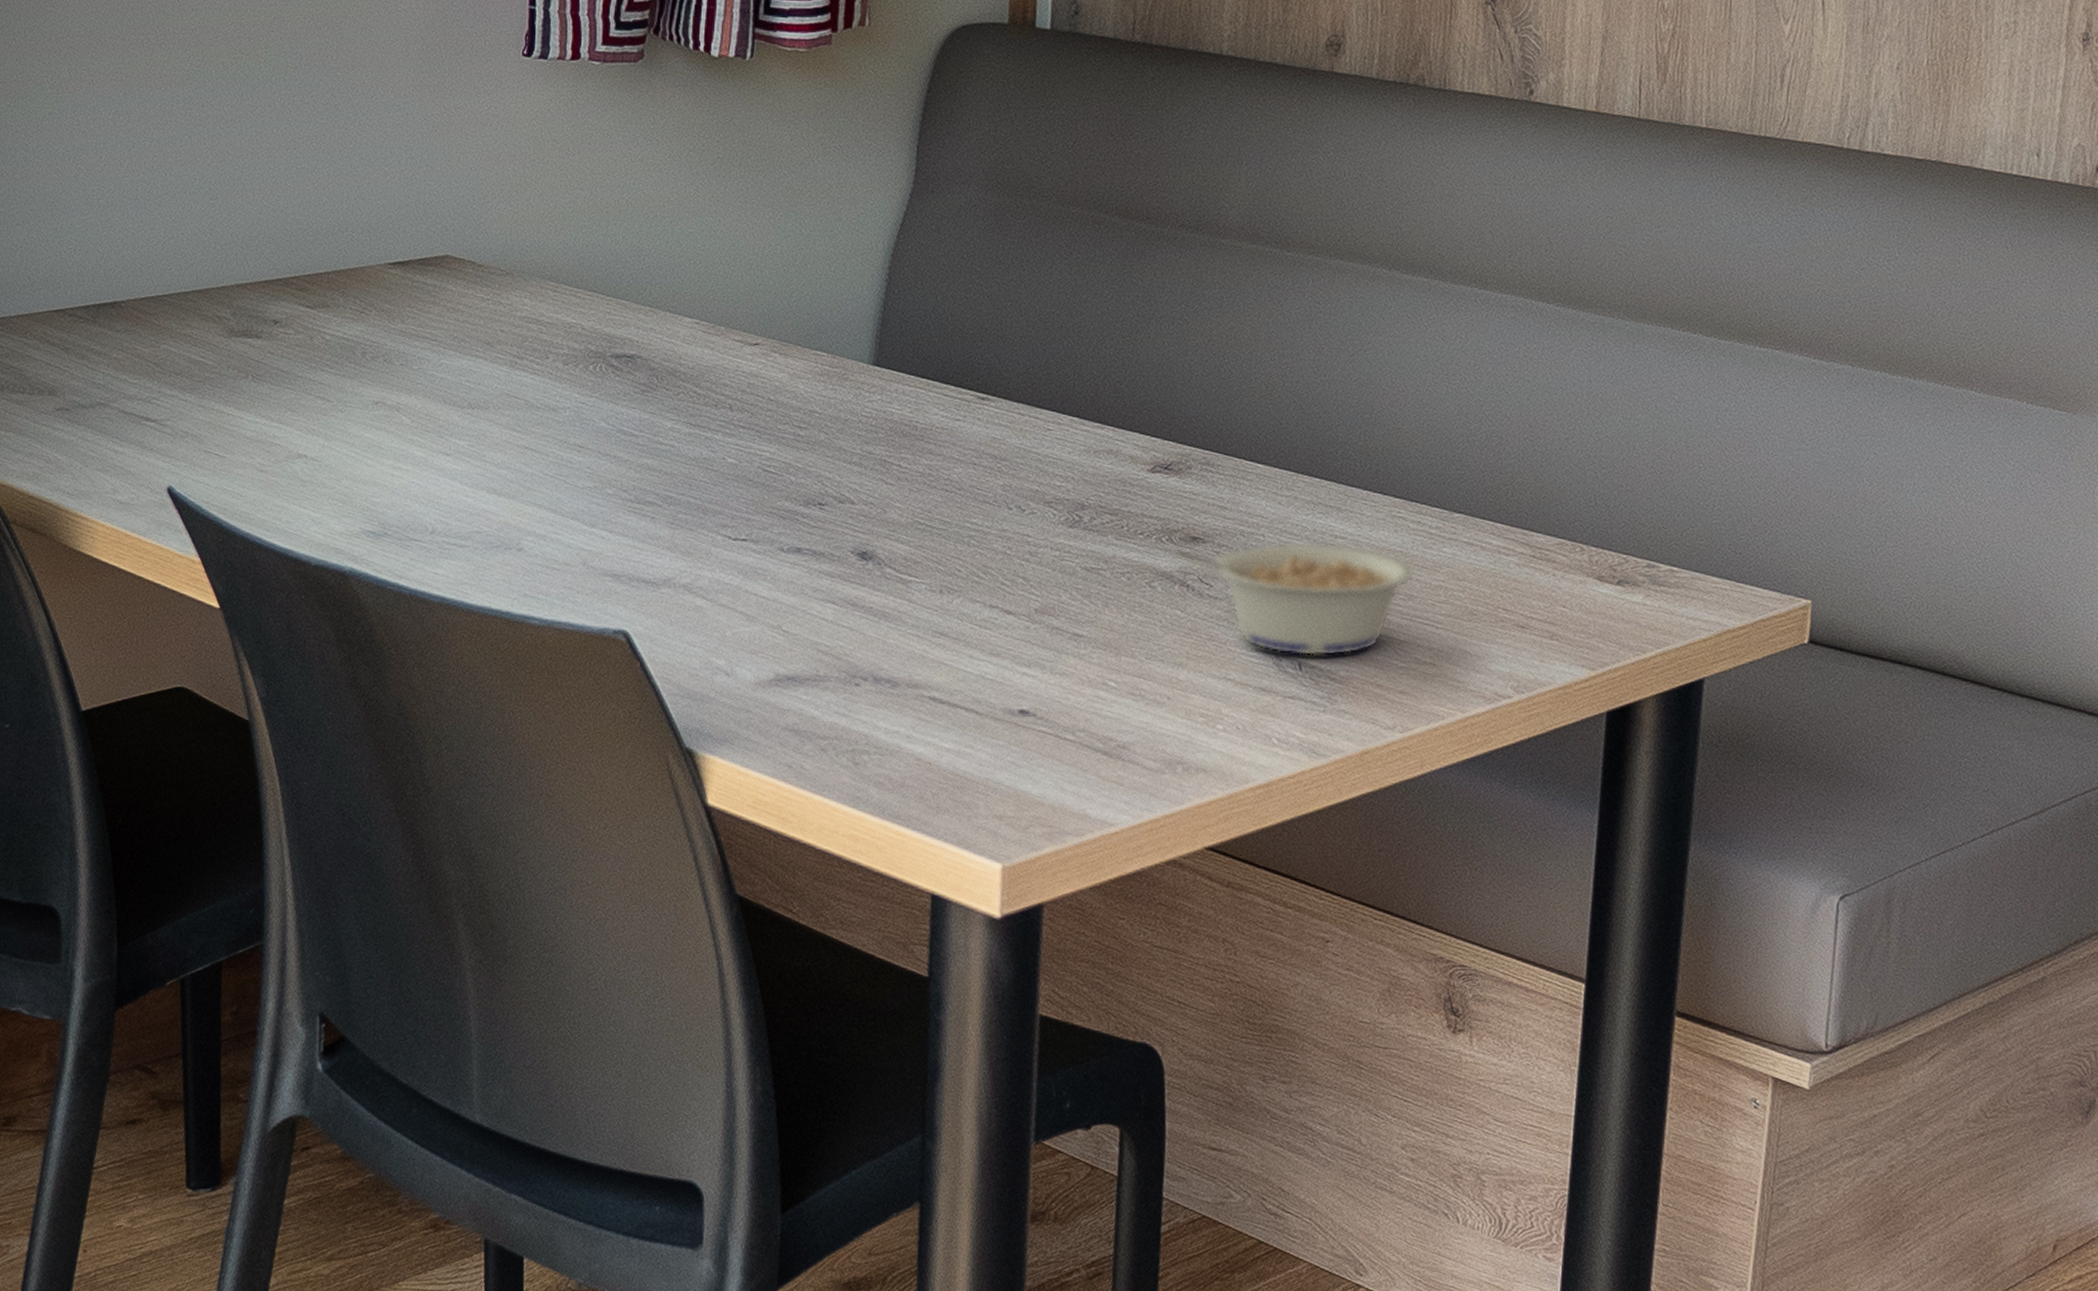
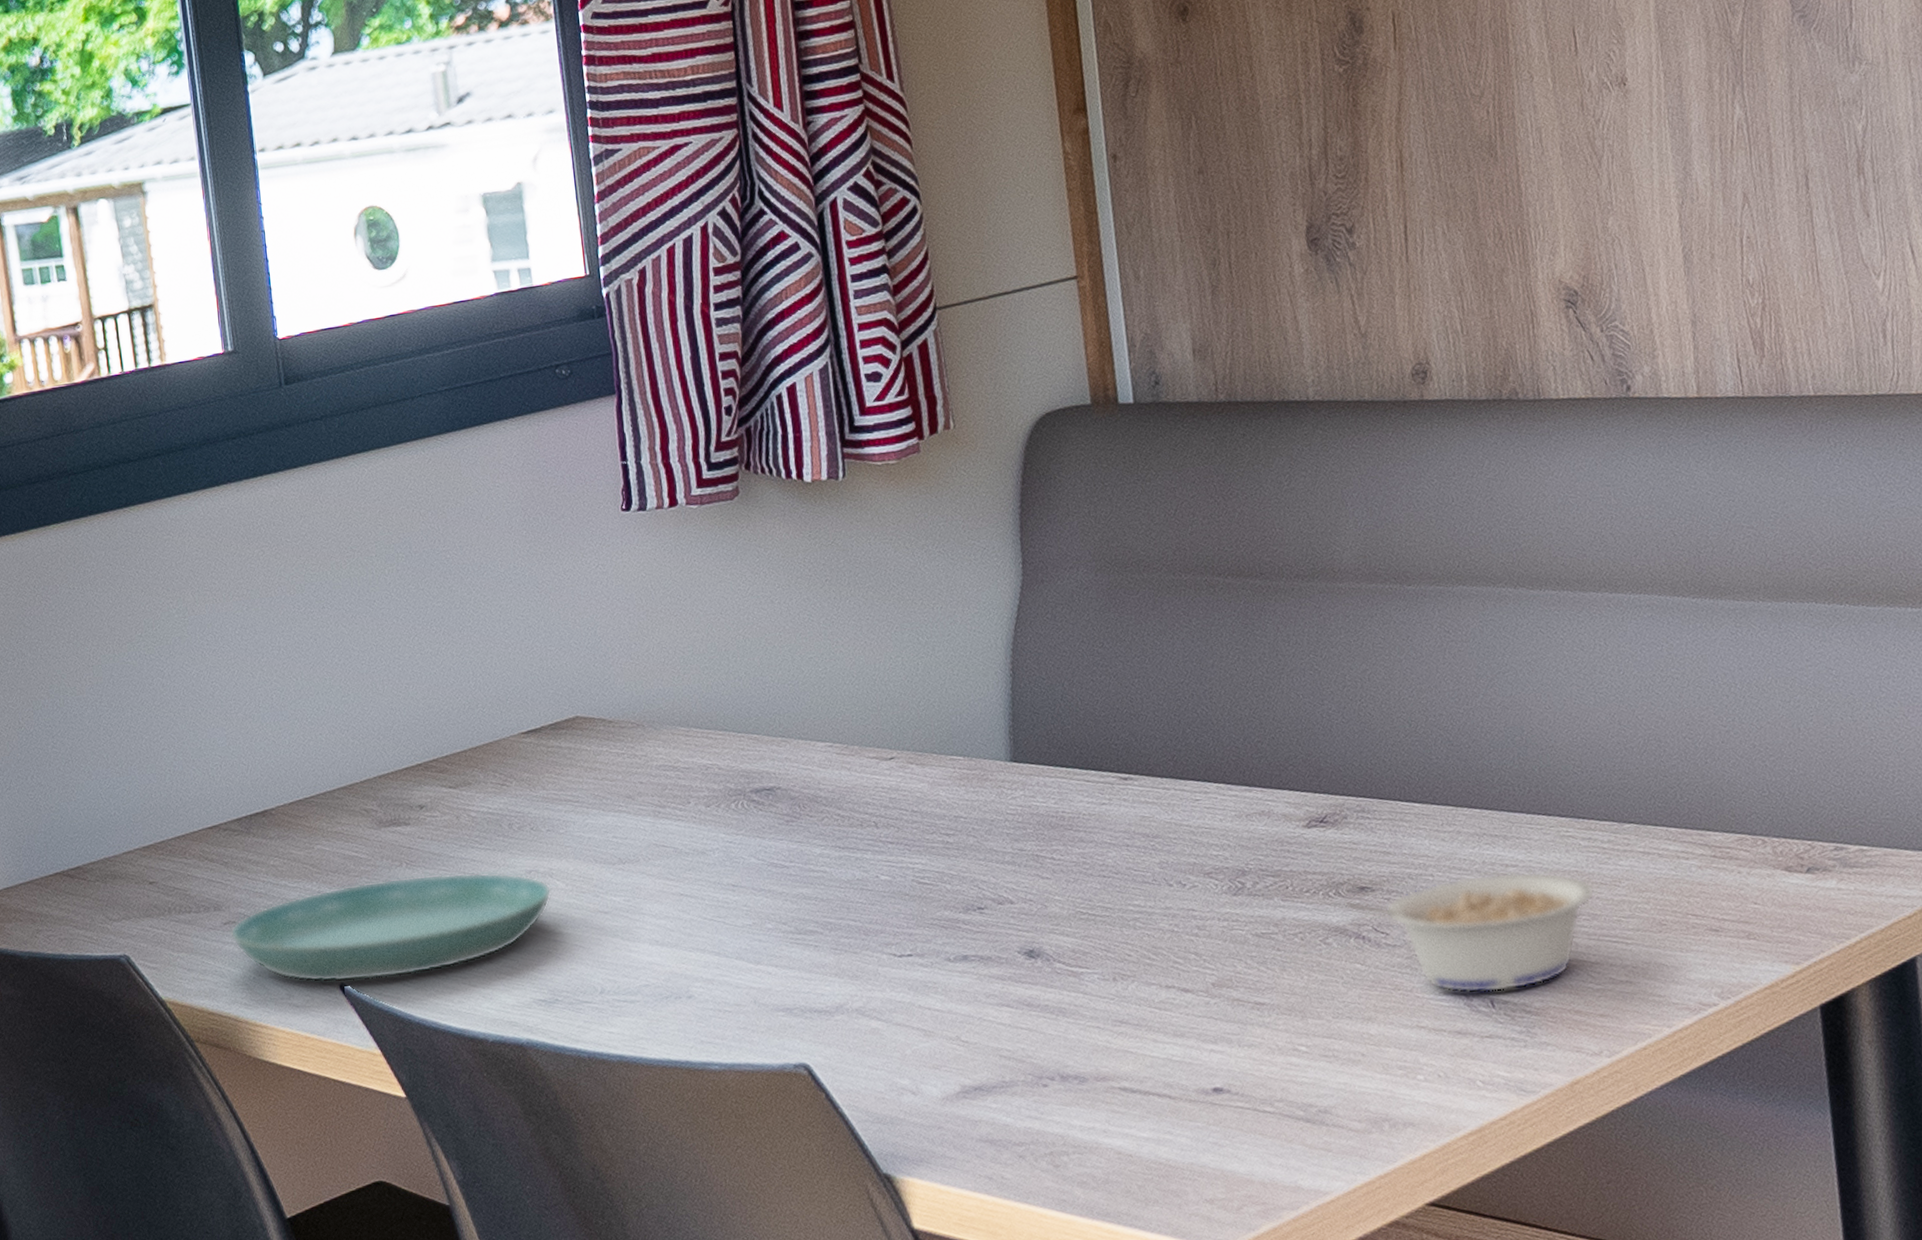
saucer: none [62,389,396,488] -> present [230,872,552,982]

